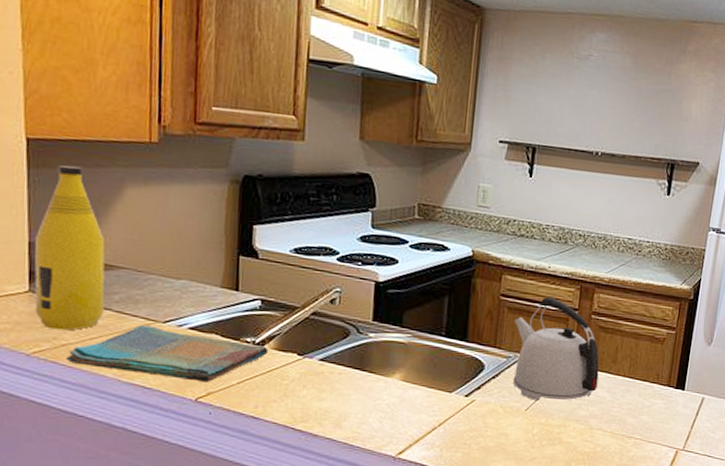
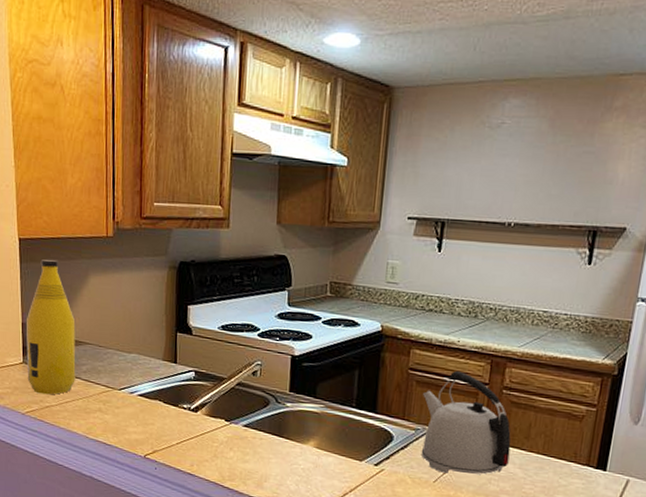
dish towel: present [66,325,269,382] -> none [50,391,202,442]

